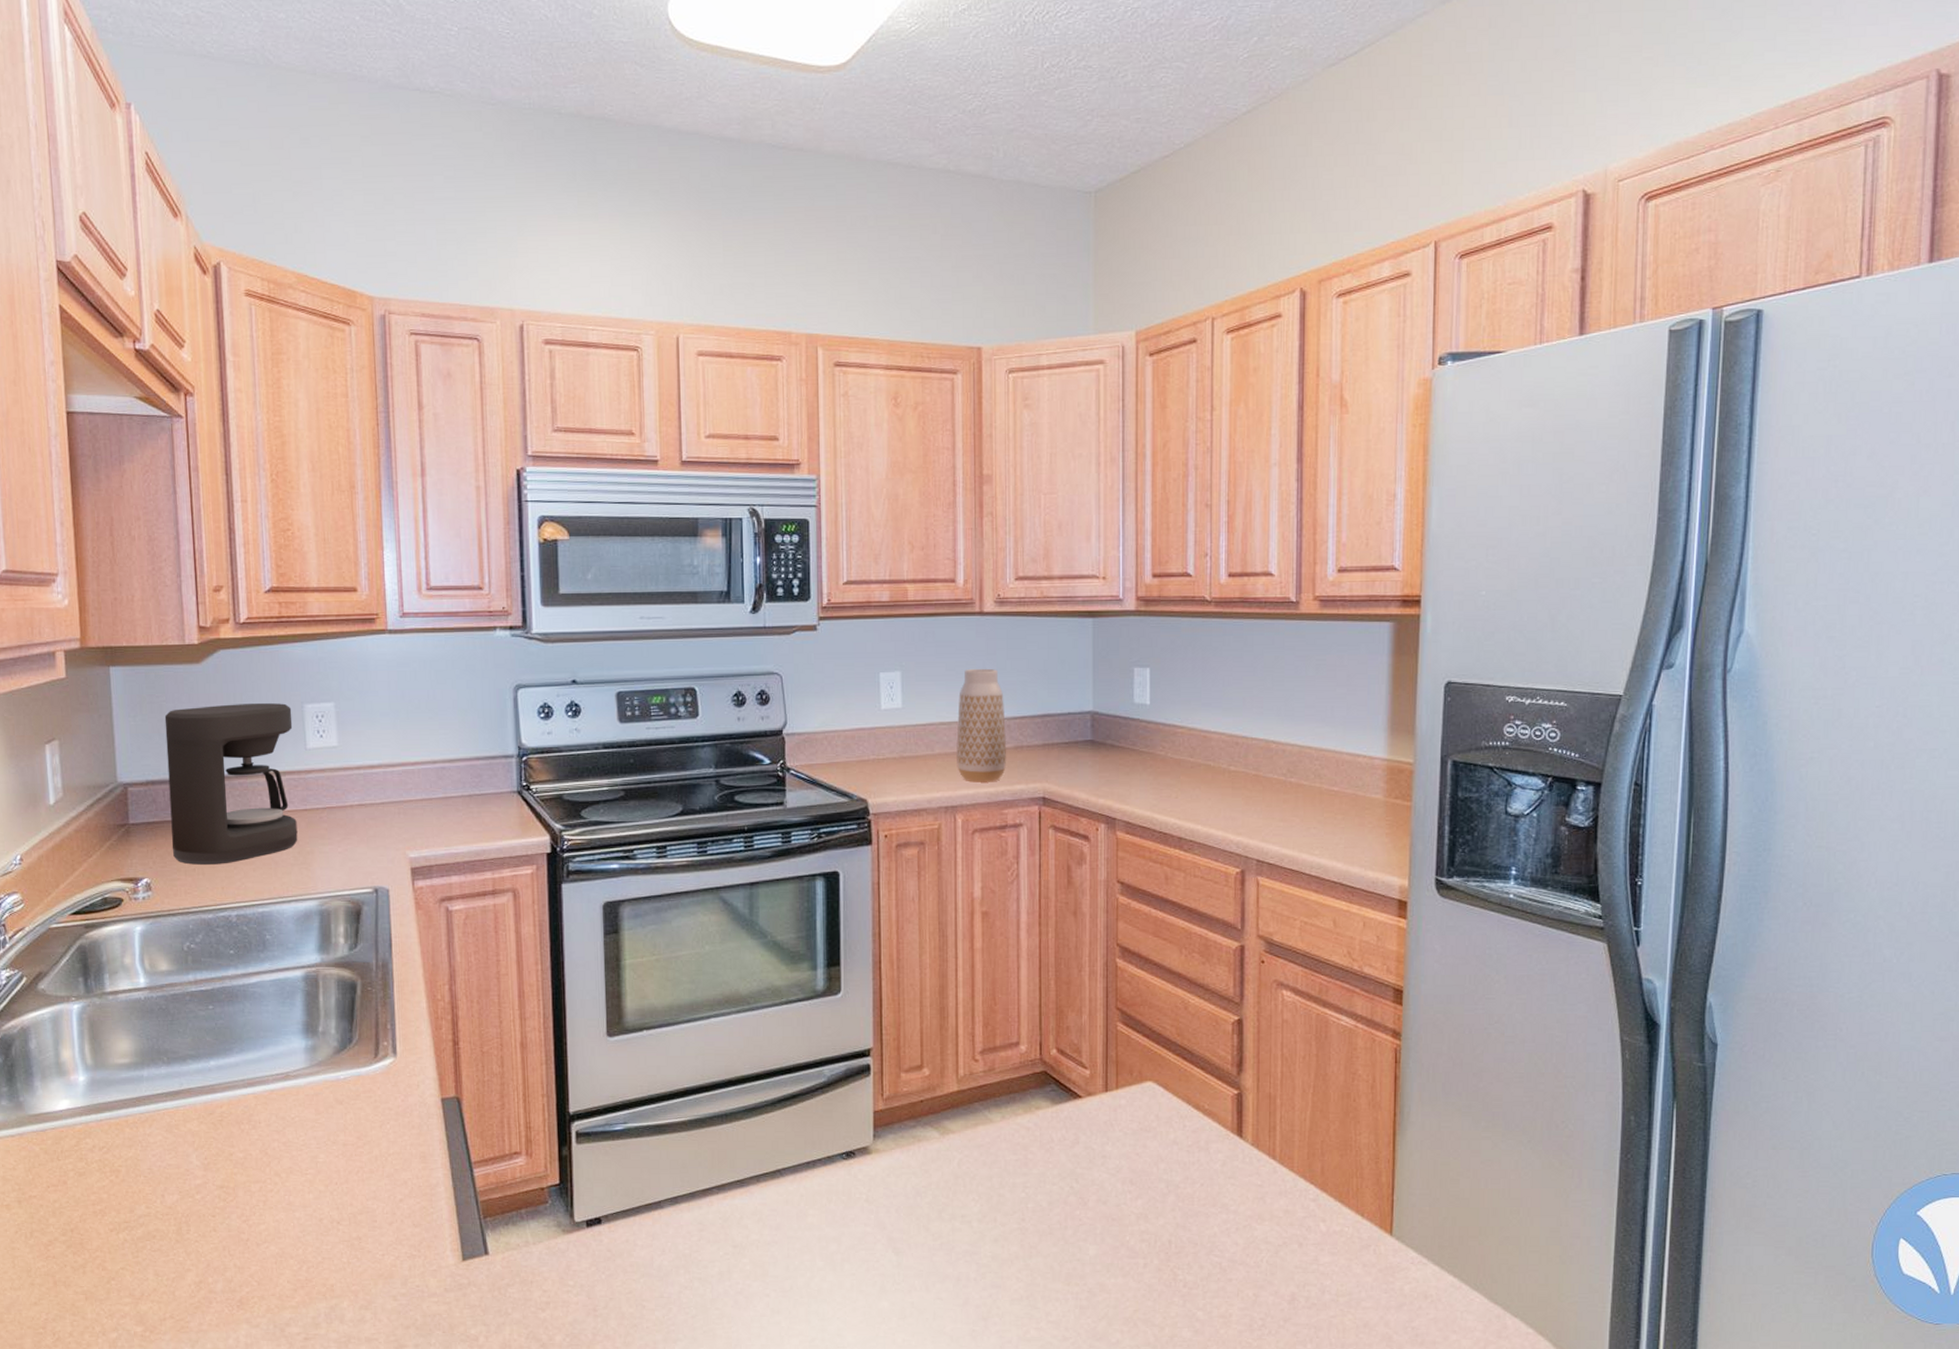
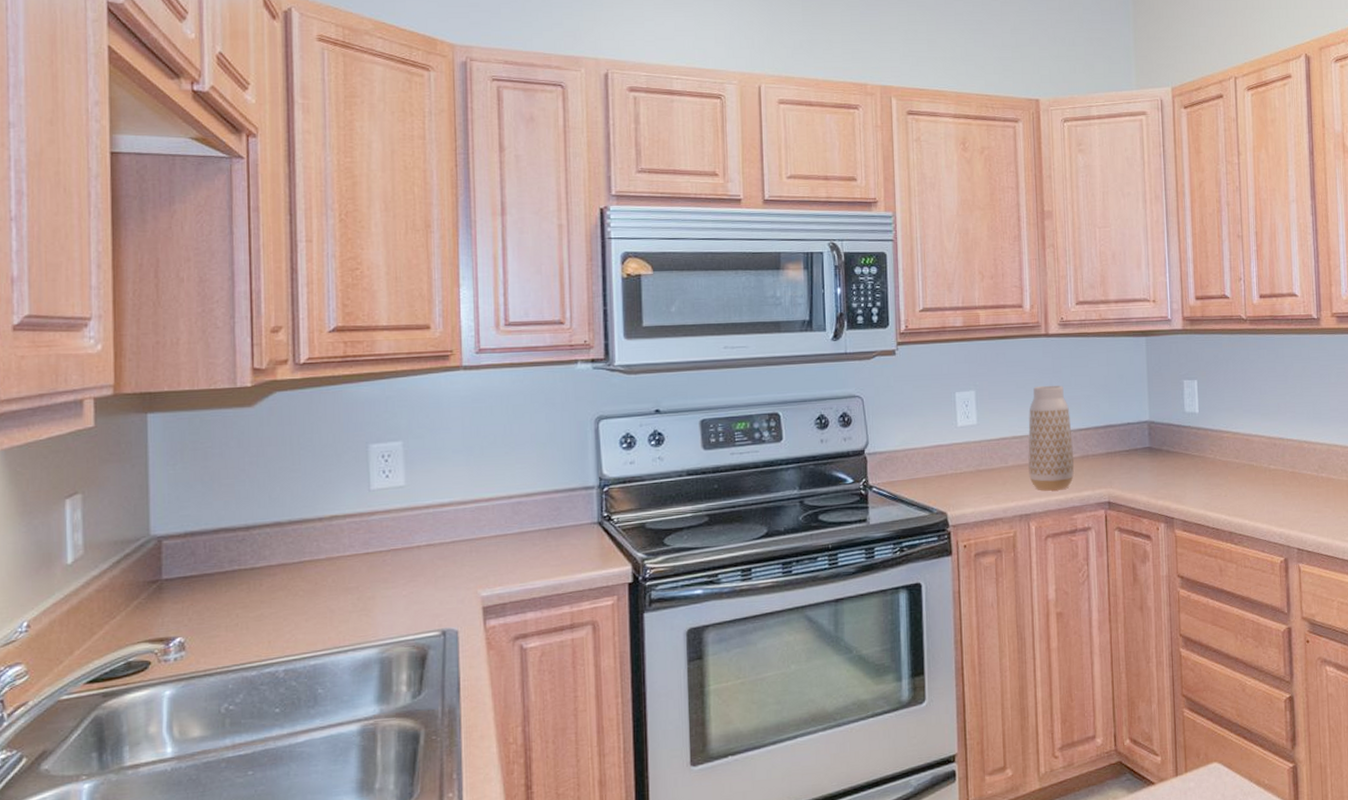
coffee maker: present [164,703,298,866] -> none [209,444,358,620]

